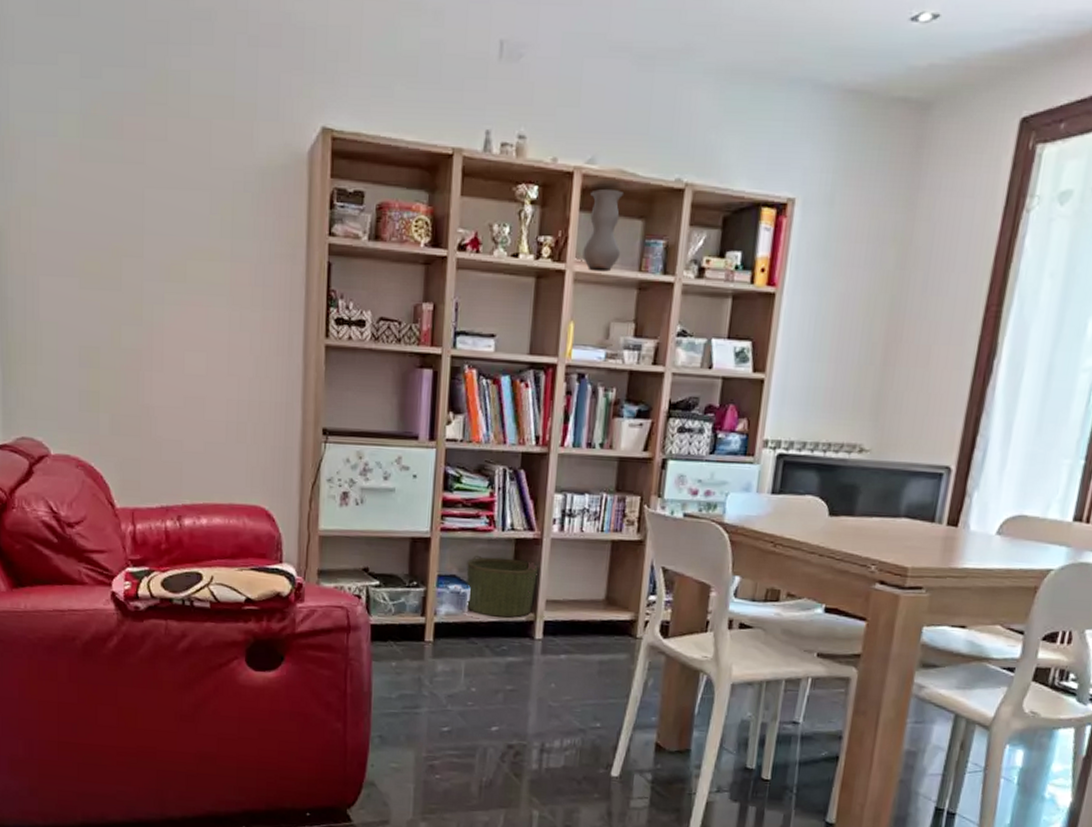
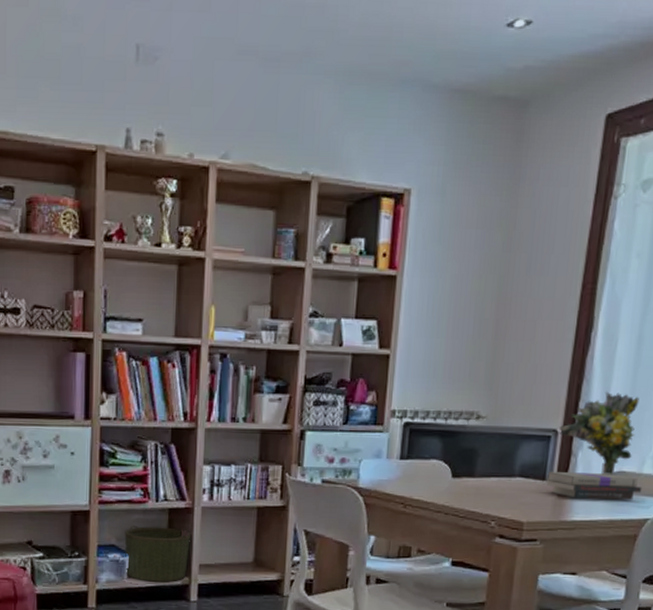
vase: present [581,188,625,272] -> none [219,181,257,259]
books: none [935,513,1046,548] -> present [546,472,642,500]
bouquet: none [952,425,1047,519] -> present [559,391,639,475]

